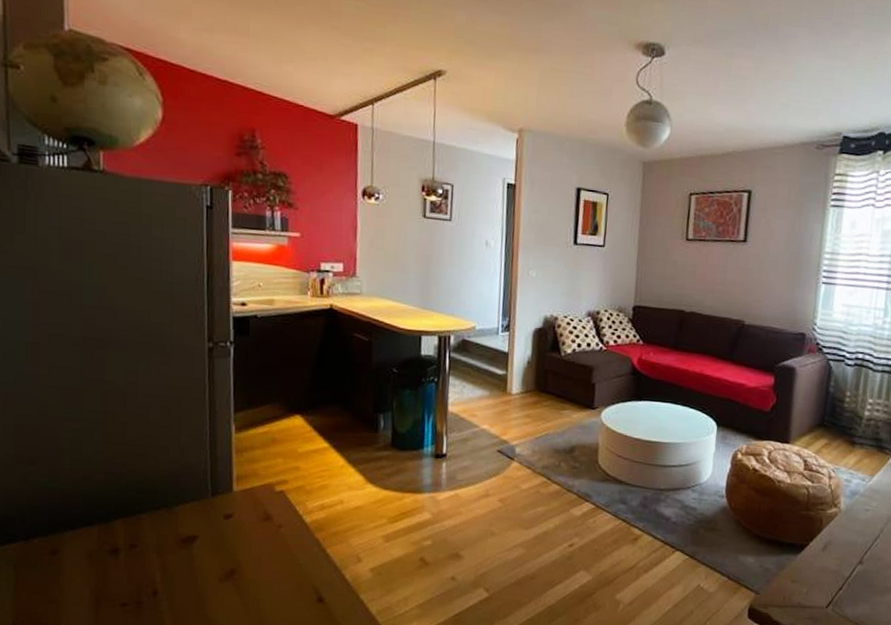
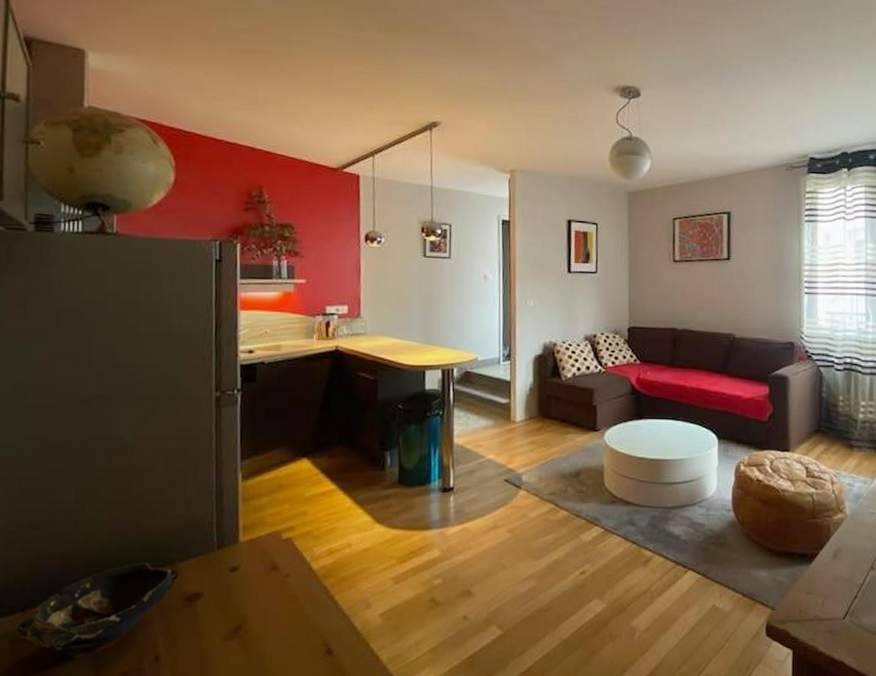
bowl: none [20,503,175,583] -> present [16,563,179,654]

